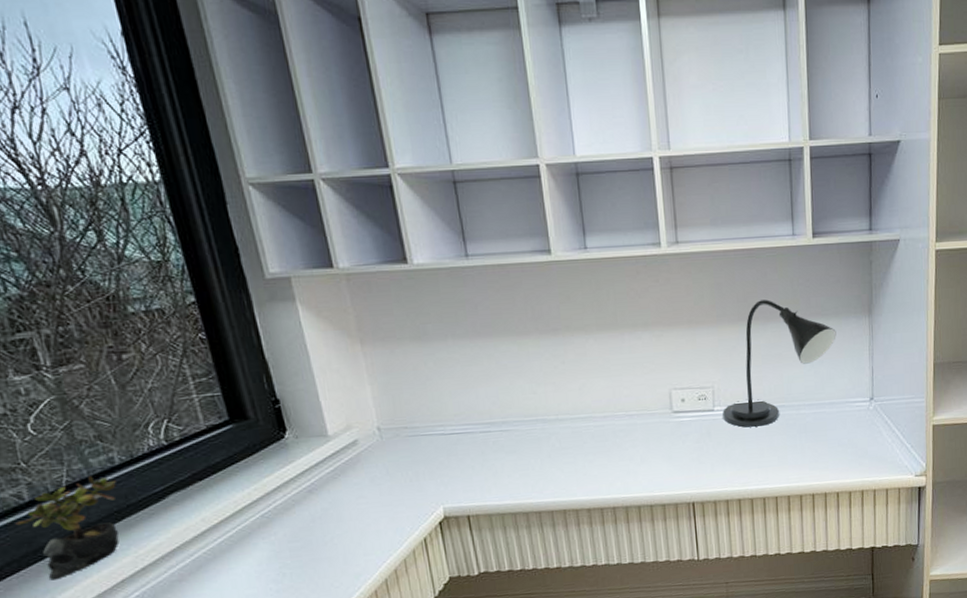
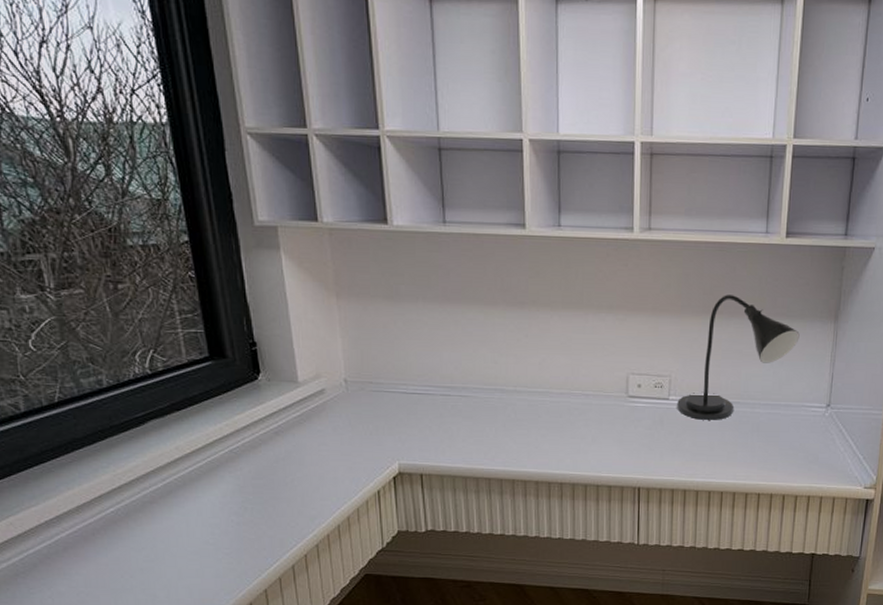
succulent plant: present [15,476,120,580] -> none [10,395,104,488]

